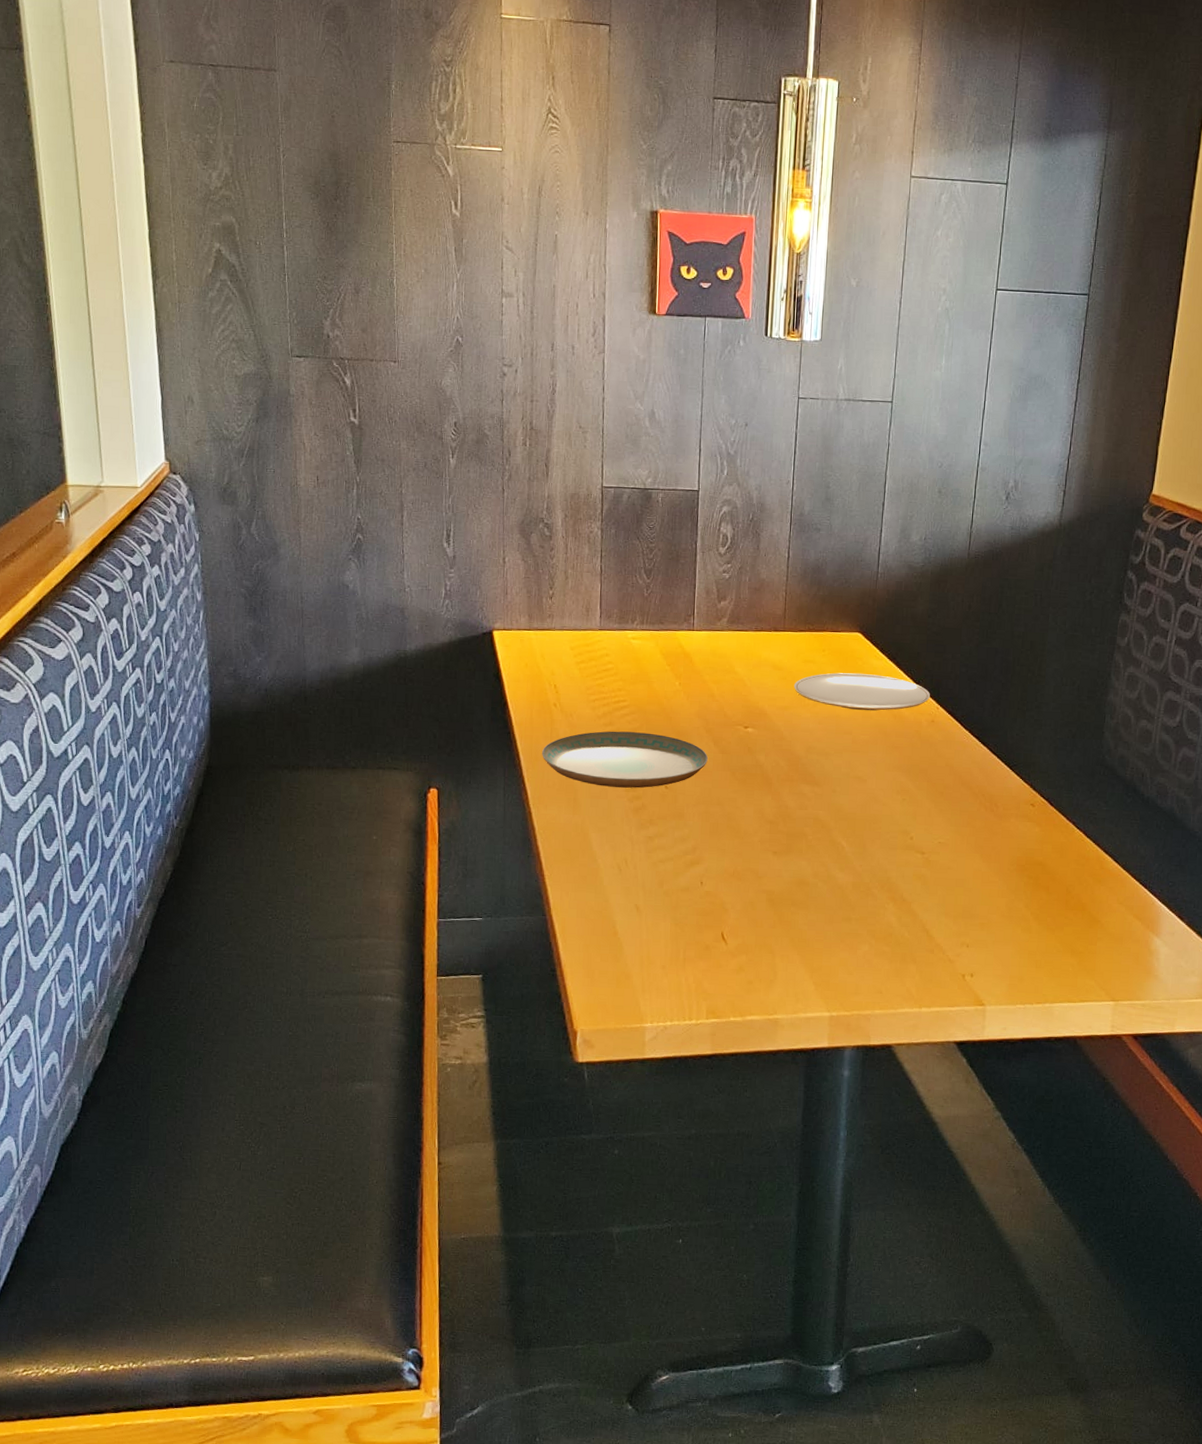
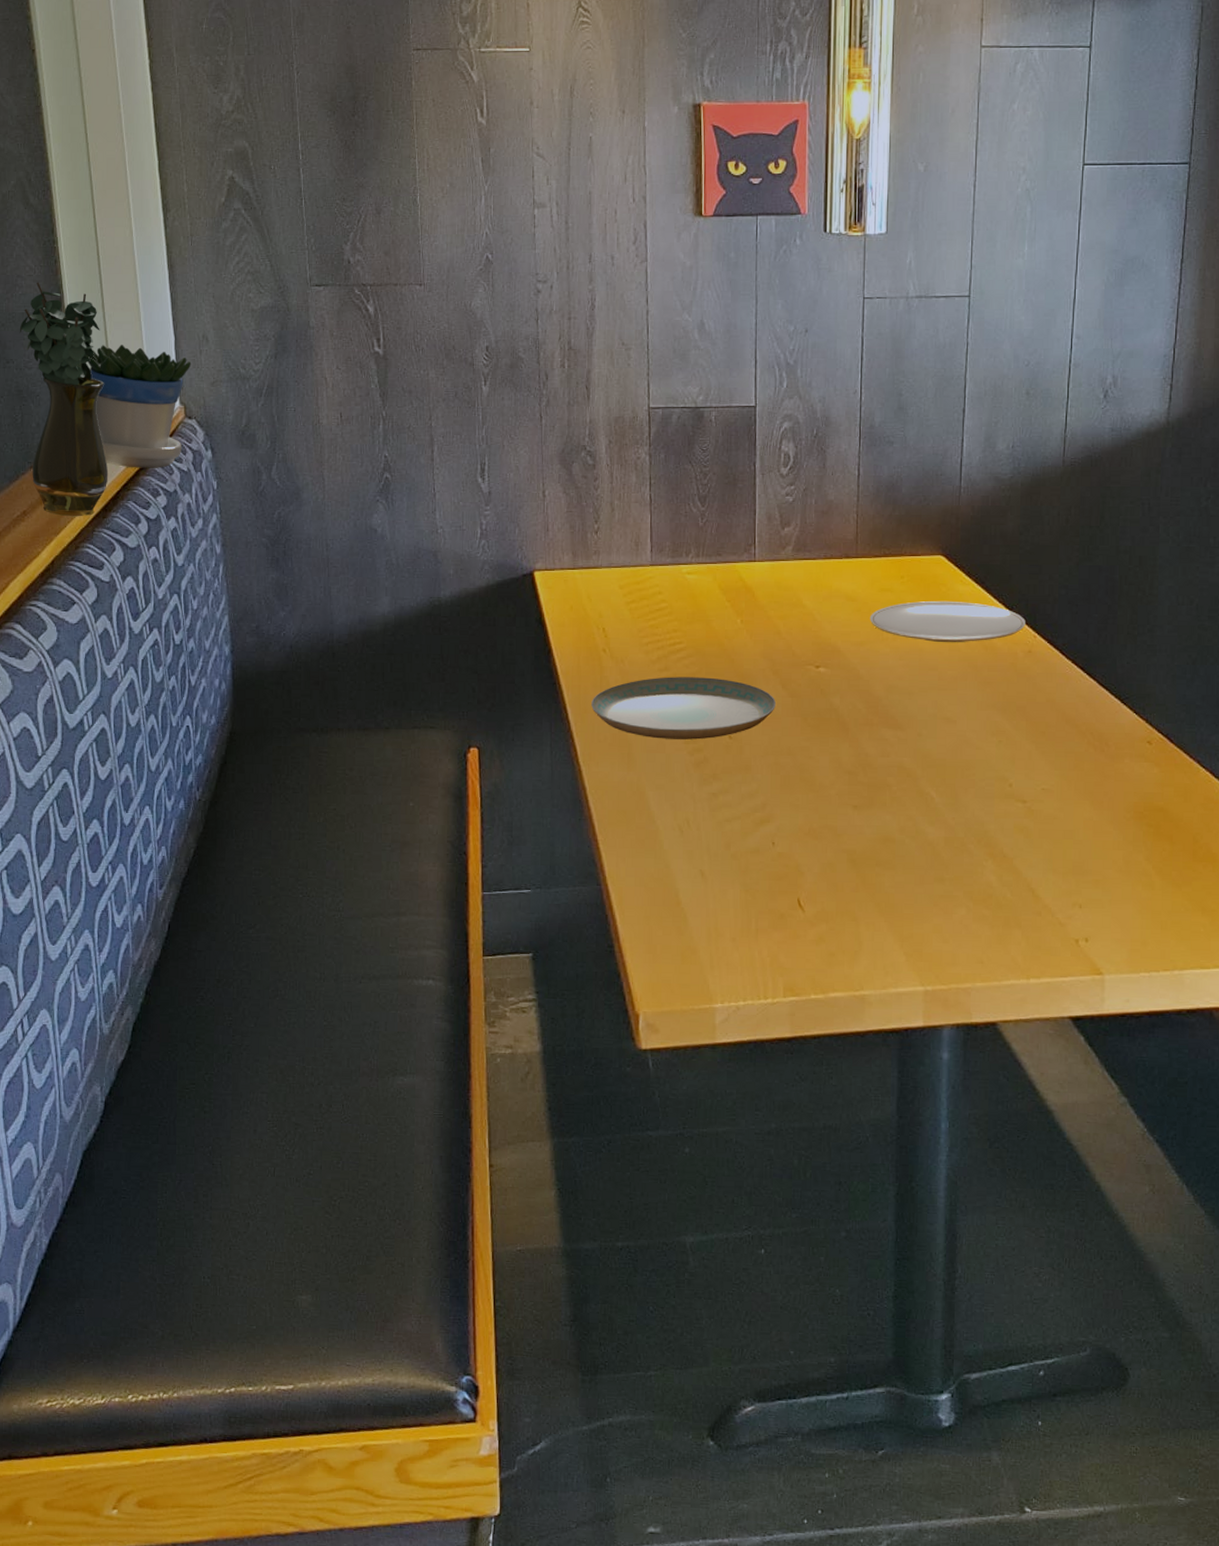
vase: none [11,337,96,560] -> present [19,282,109,516]
flowerpot: none [77,400,177,519] -> present [87,345,192,468]

